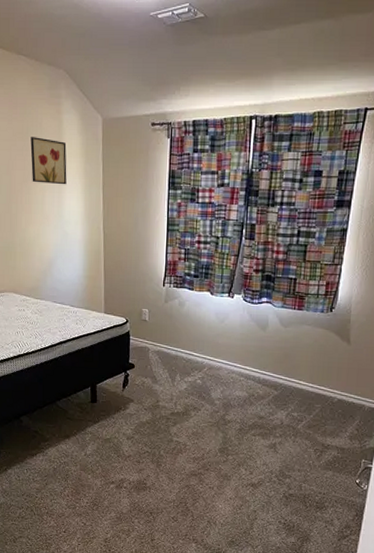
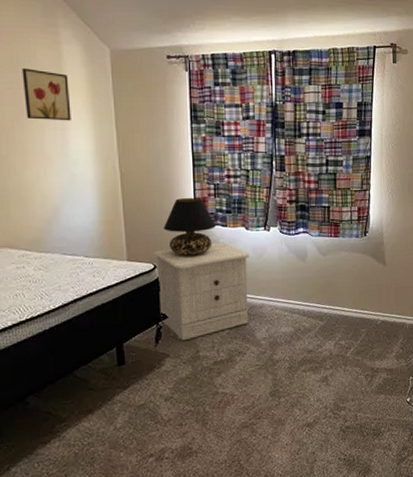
nightstand: none [127,304,213,390] -> present [153,242,250,341]
table lamp: none [137,260,183,315] -> present [164,198,216,256]

